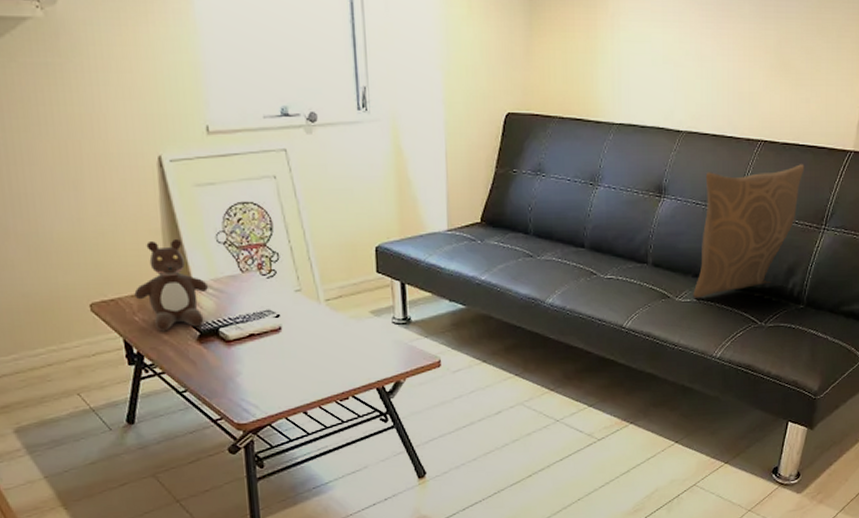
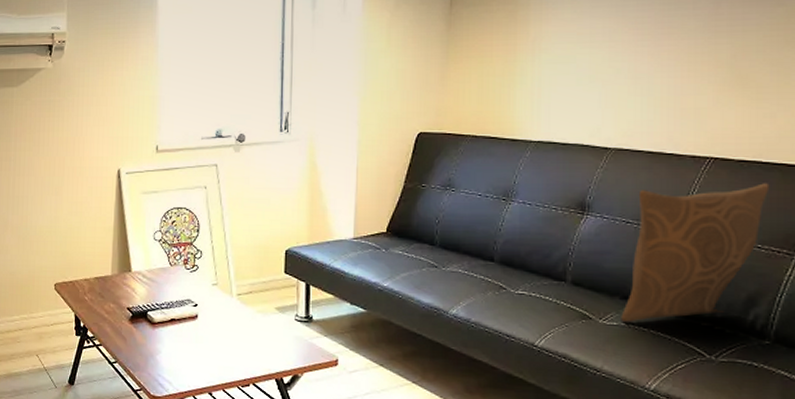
stuffed animal: present [134,239,209,332] -> none [87,236,144,311]

